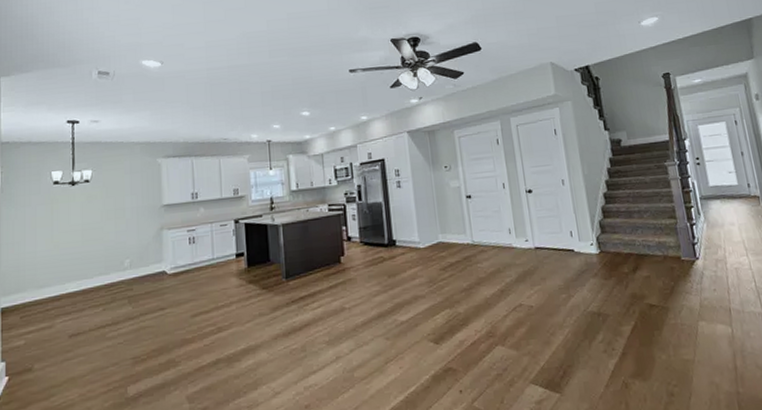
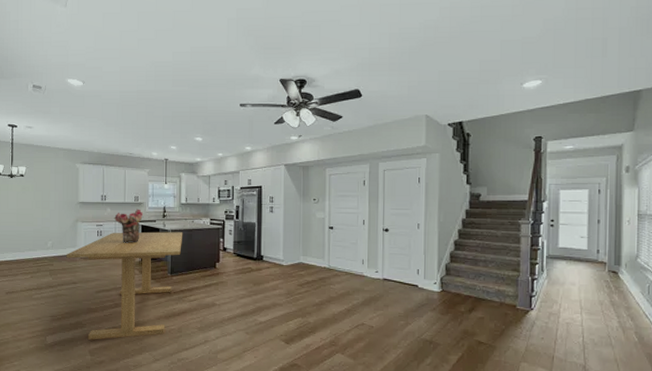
dining table: none [150,225,297,382] -> present [66,232,183,340]
bouquet: none [208,203,246,249] -> present [113,209,143,243]

